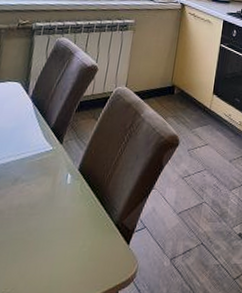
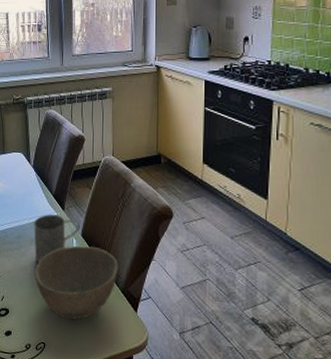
bowl: none [12,181,116,265] -> present [35,245,118,320]
mug: none [16,149,78,205] -> present [33,214,80,263]

